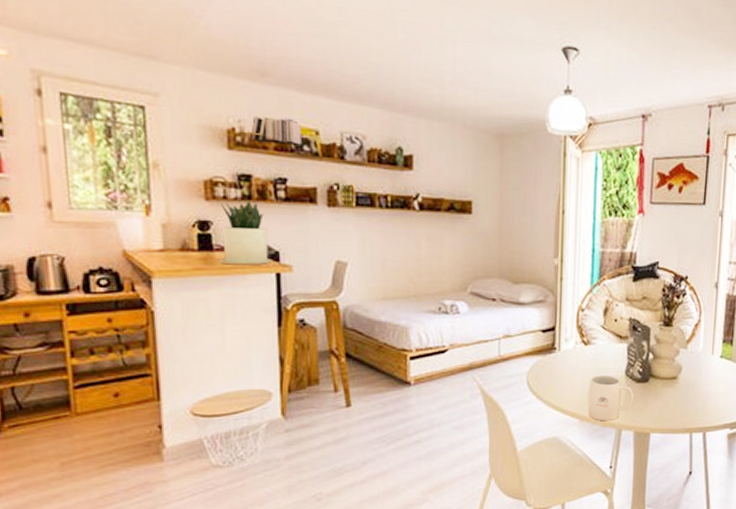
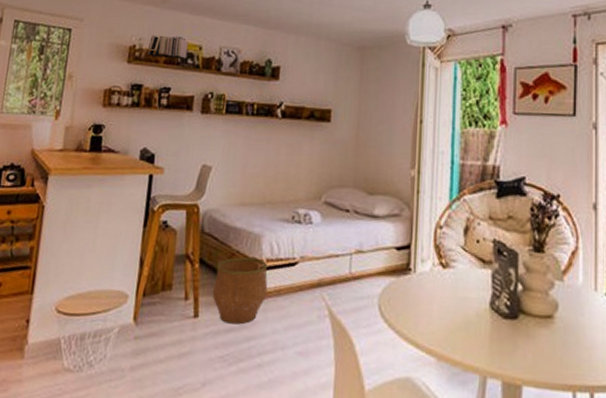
planter: present [219,201,272,266] -> none [104,107,148,167]
basket: none [363,349,420,409] -> present [212,257,268,325]
mug: present [587,376,635,422] -> none [446,305,502,365]

